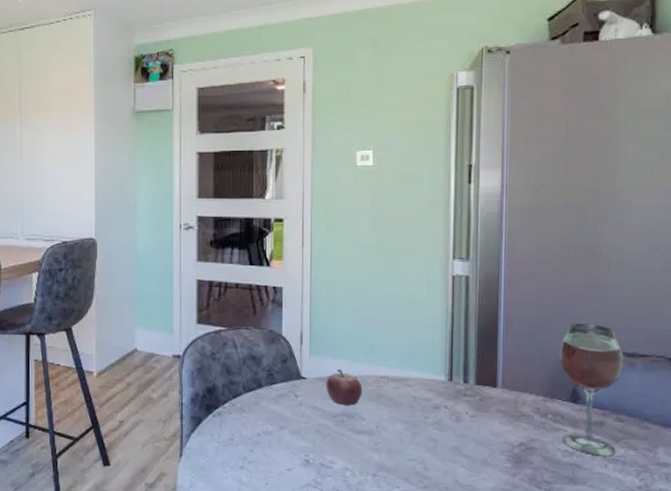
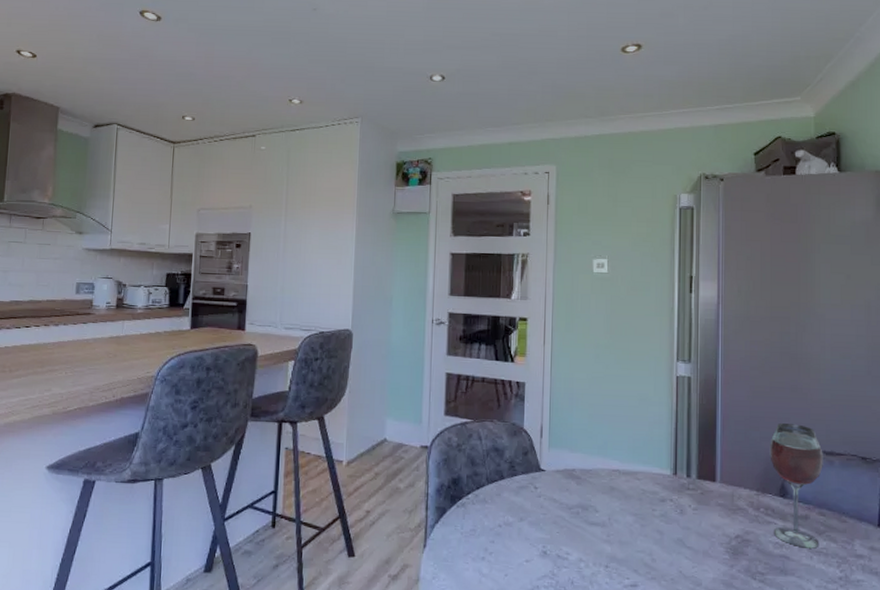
fruit: present [326,369,363,405] -> none [563,462,597,498]

